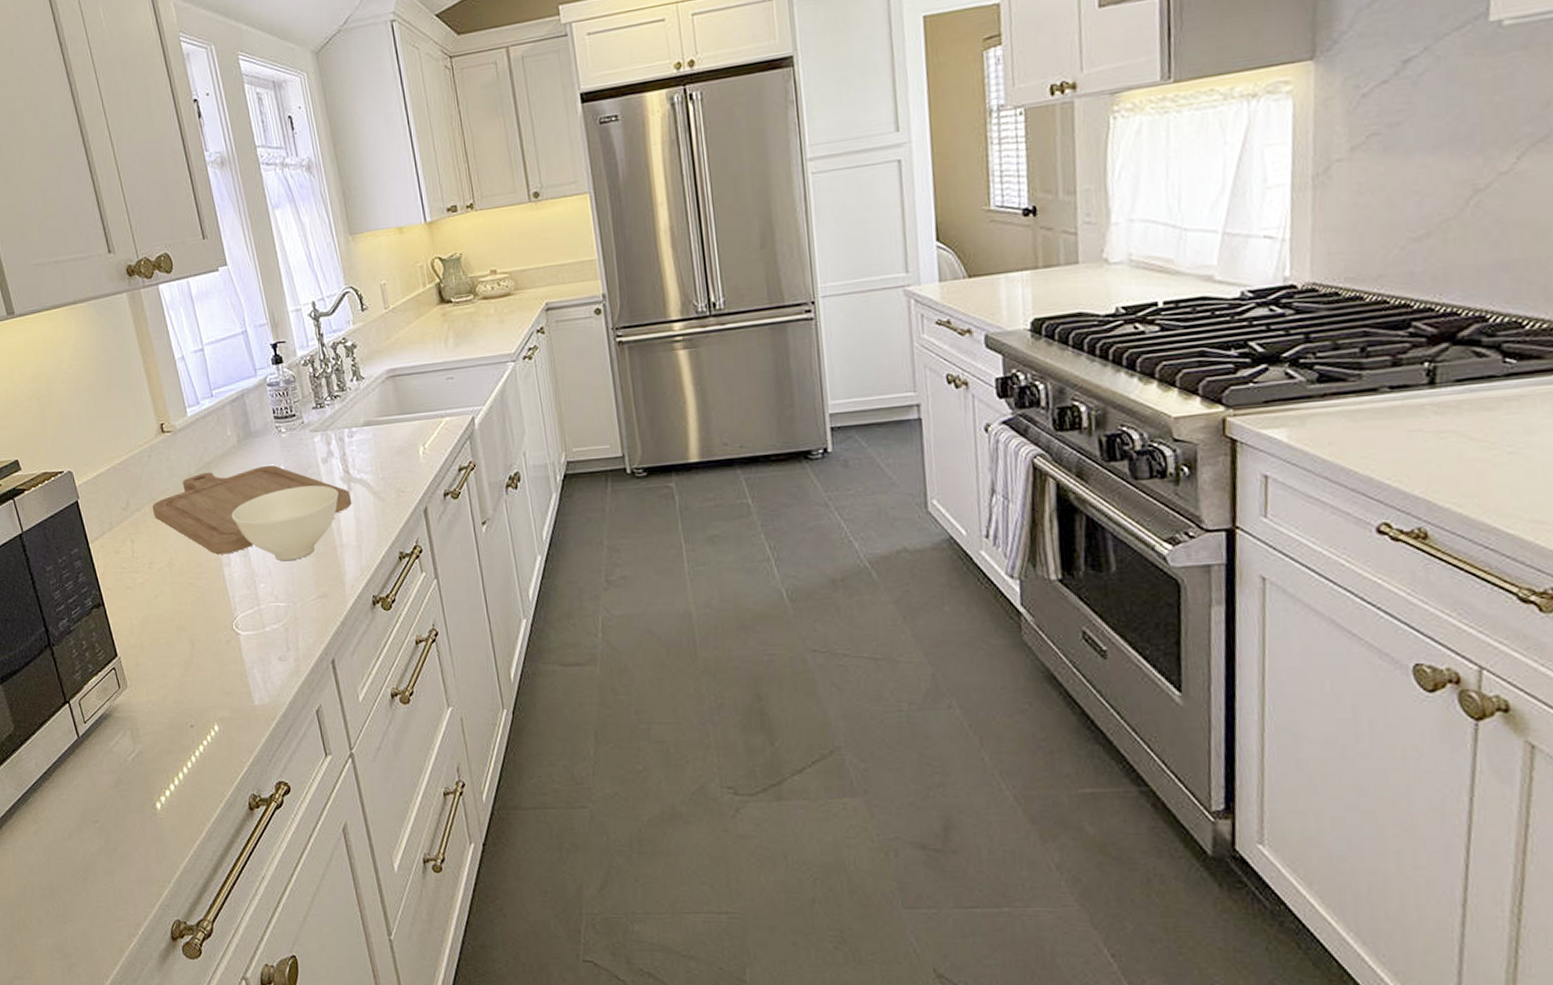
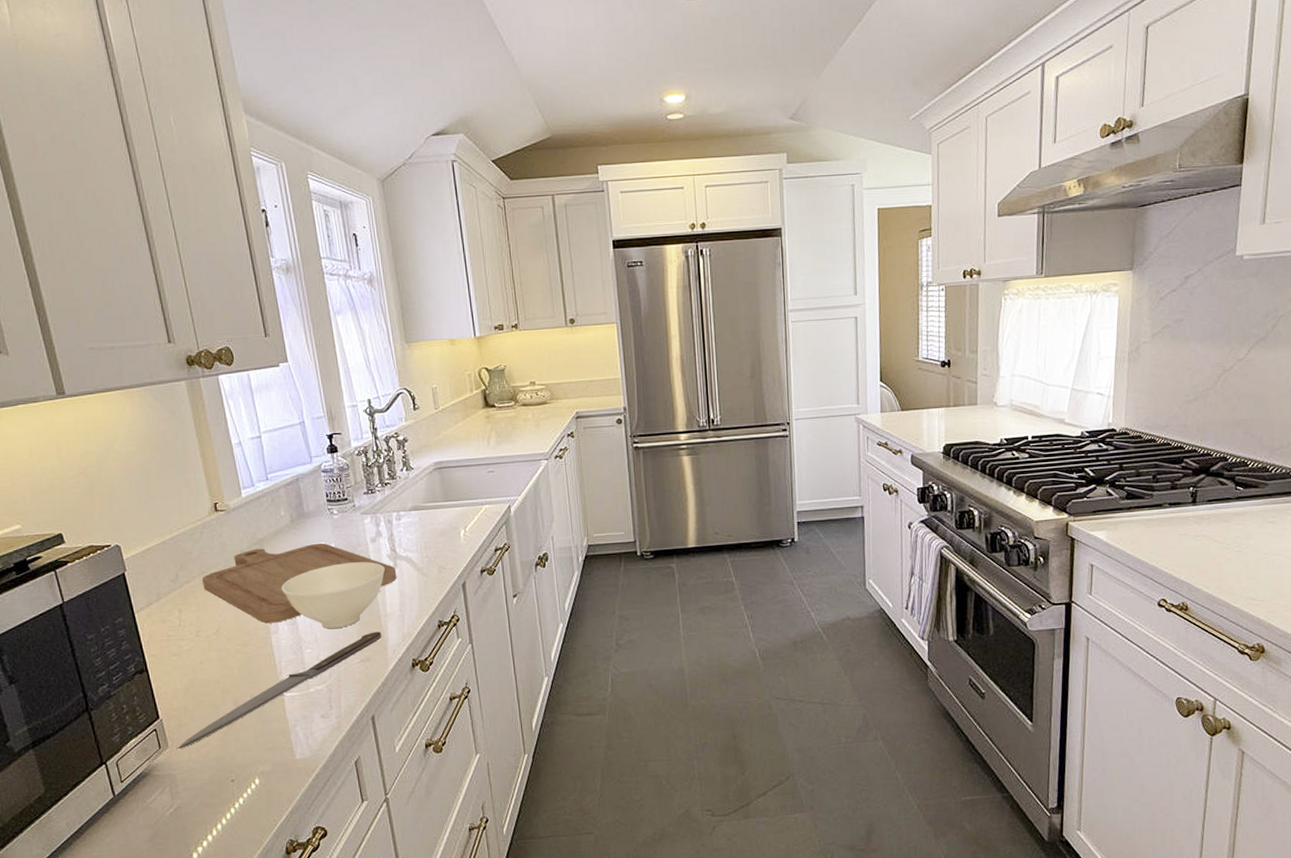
kitchen knife: none [136,564,339,691] -> present [177,631,382,750]

